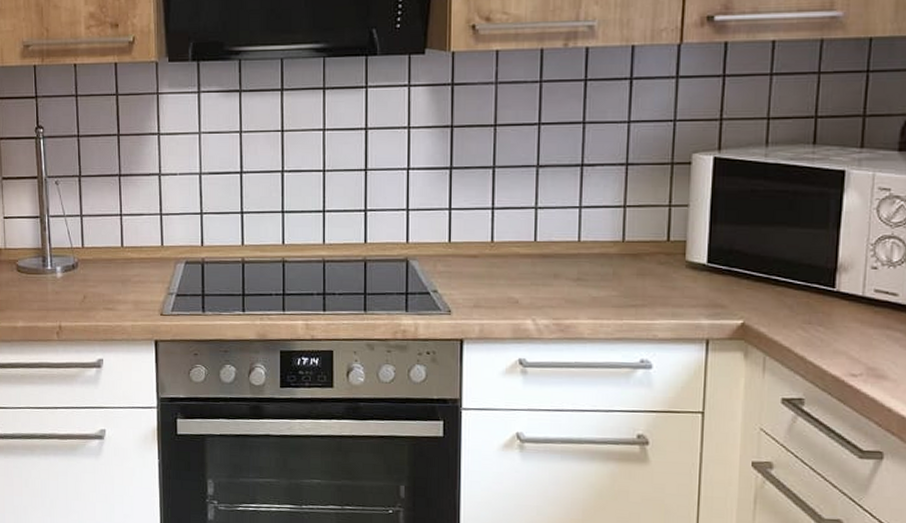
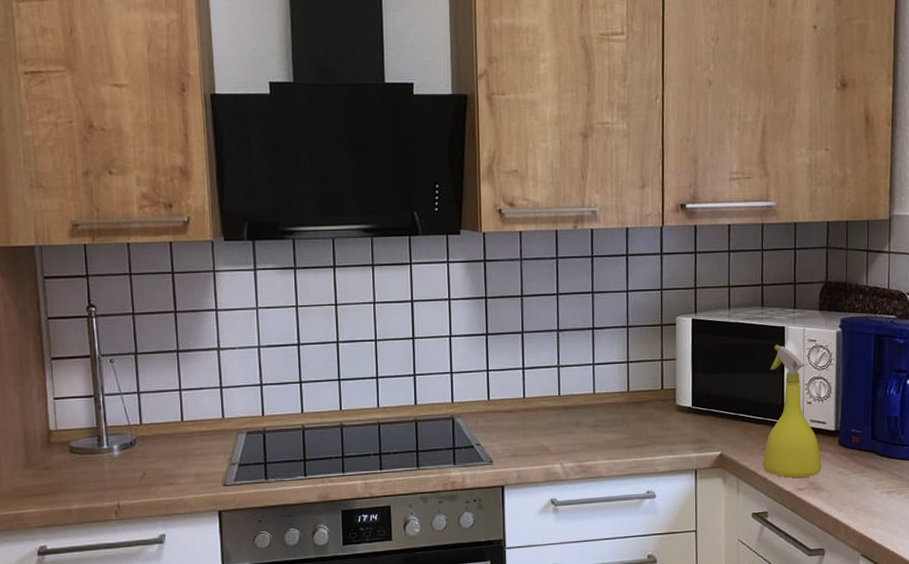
spray bottle: none [801,192,887,362] -> present [763,344,822,479]

